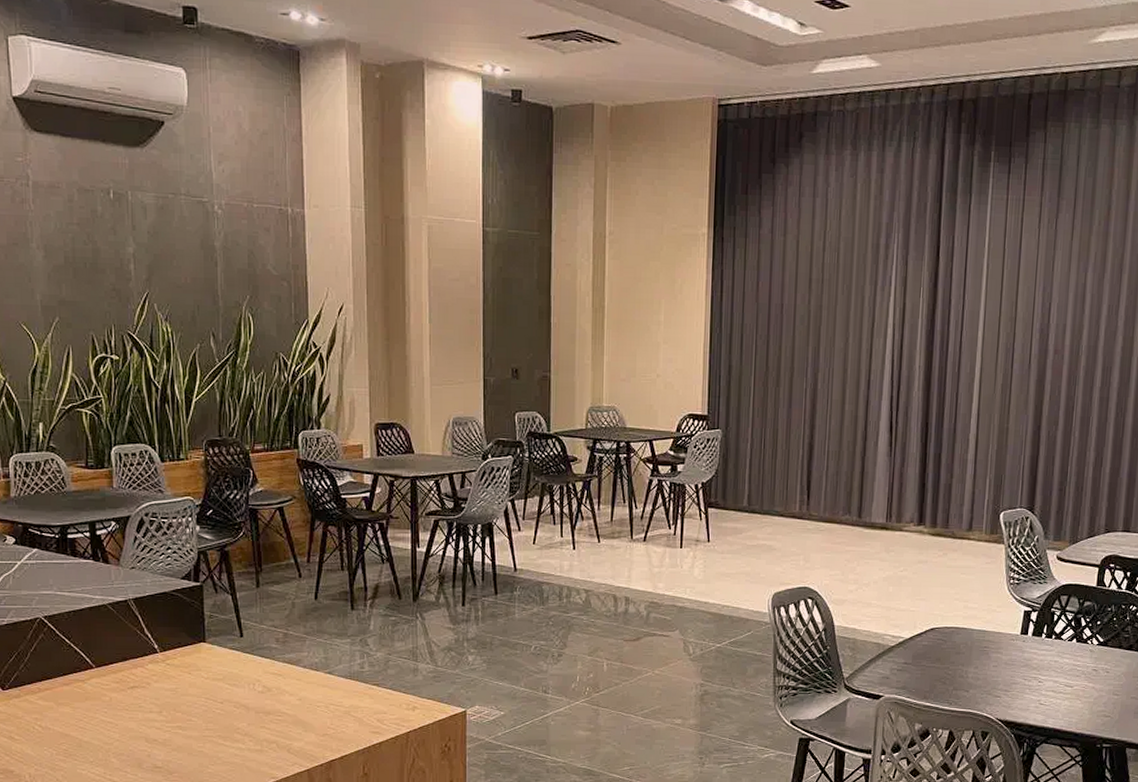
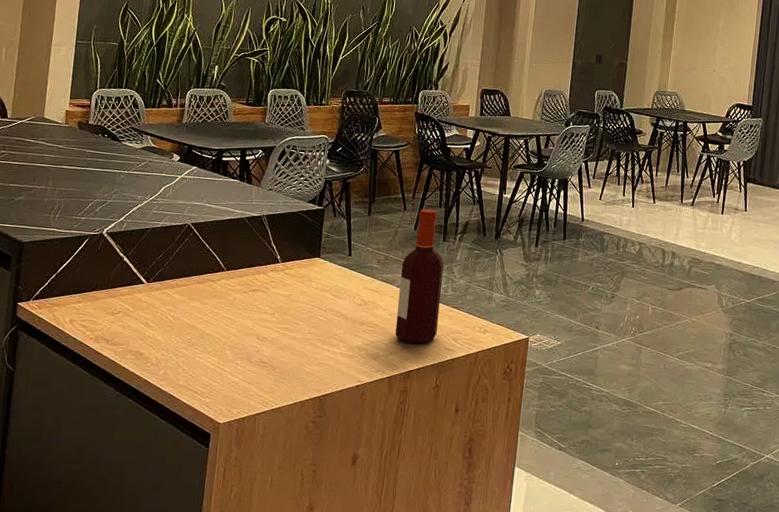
bottle: none [306,573,357,729] -> present [395,208,444,343]

